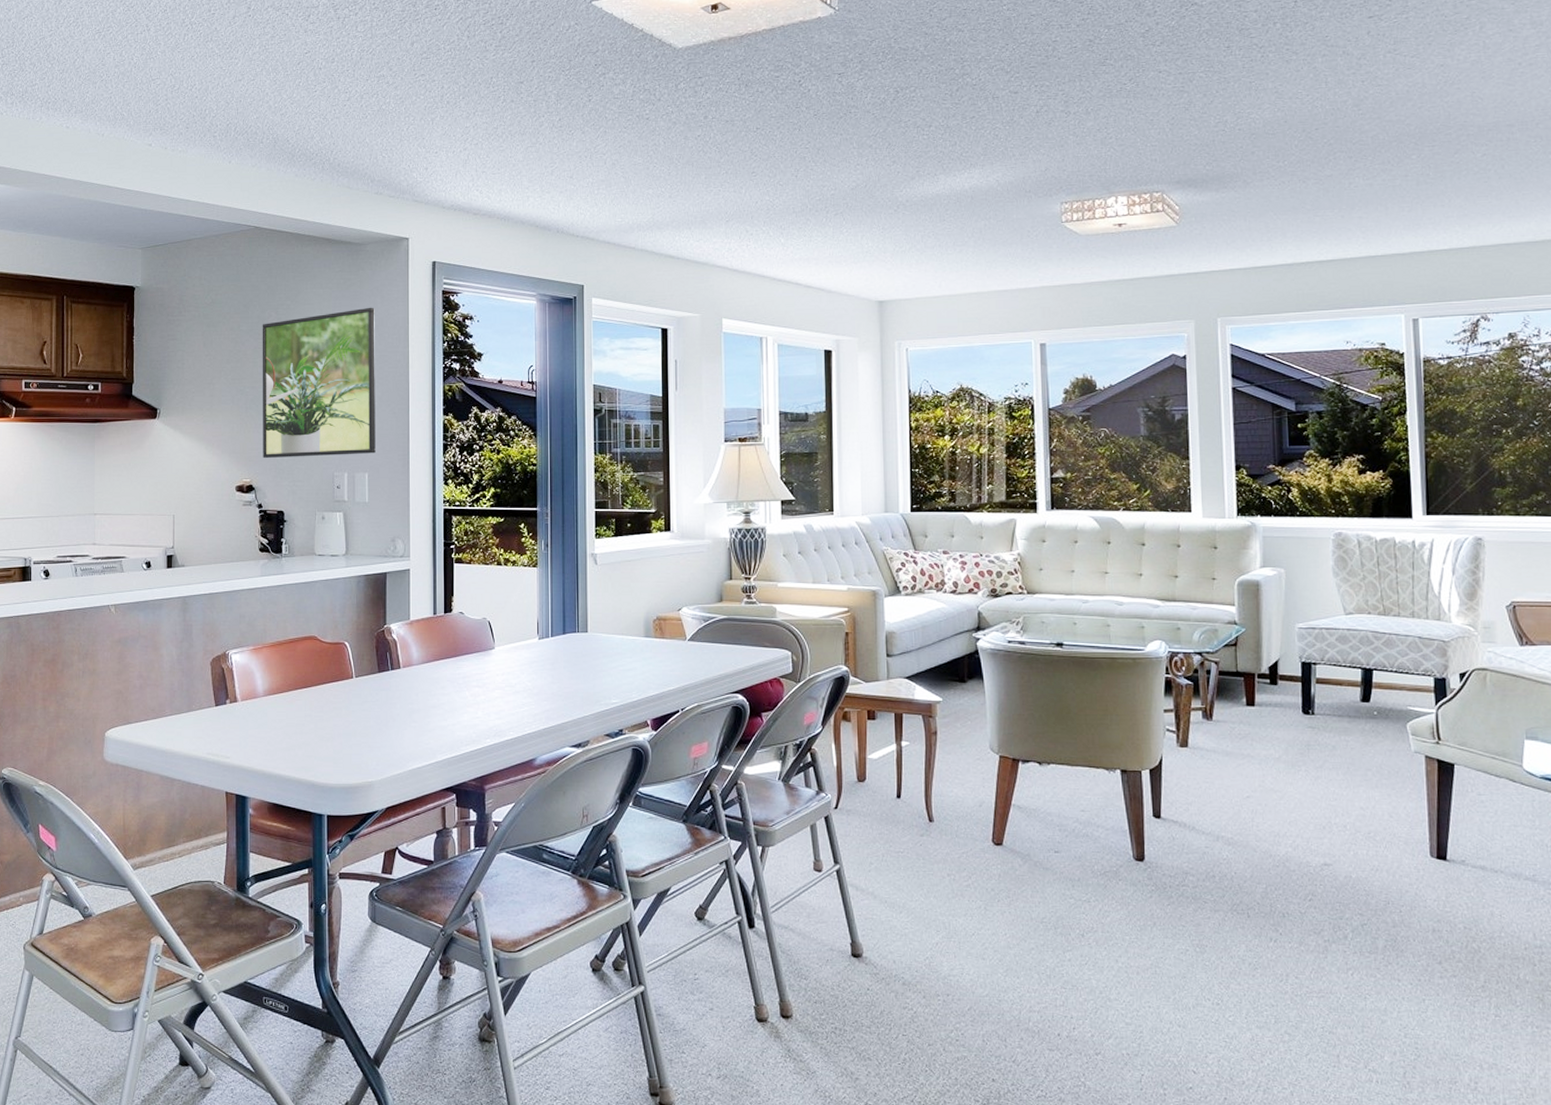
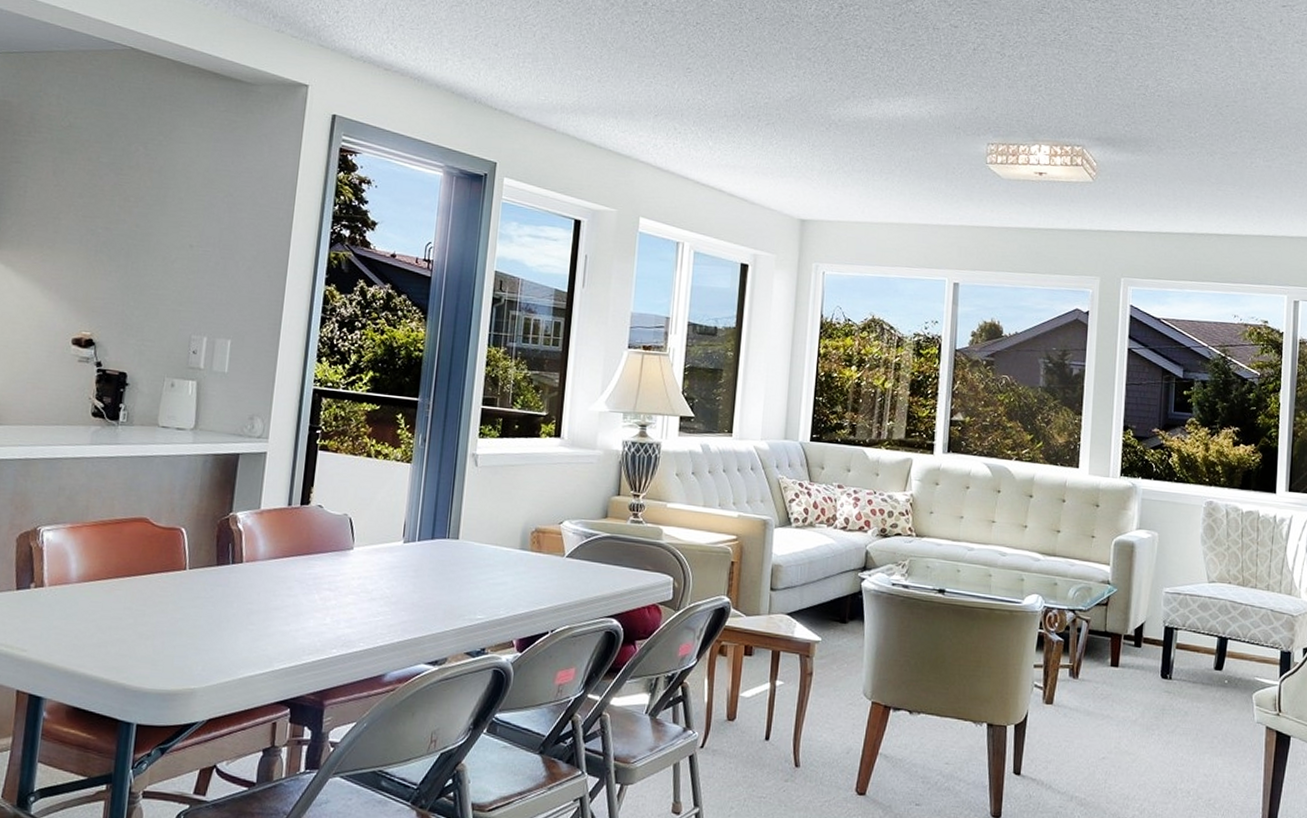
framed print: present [262,307,376,458] -> none [109,155,261,319]

